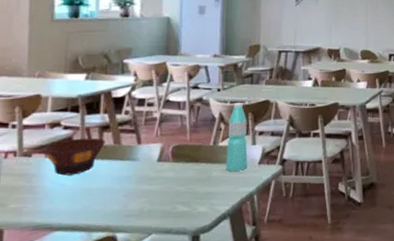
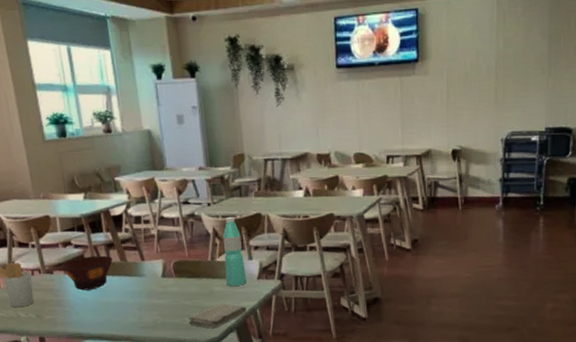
washcloth: none [179,188,243,216] -> present [188,303,247,329]

